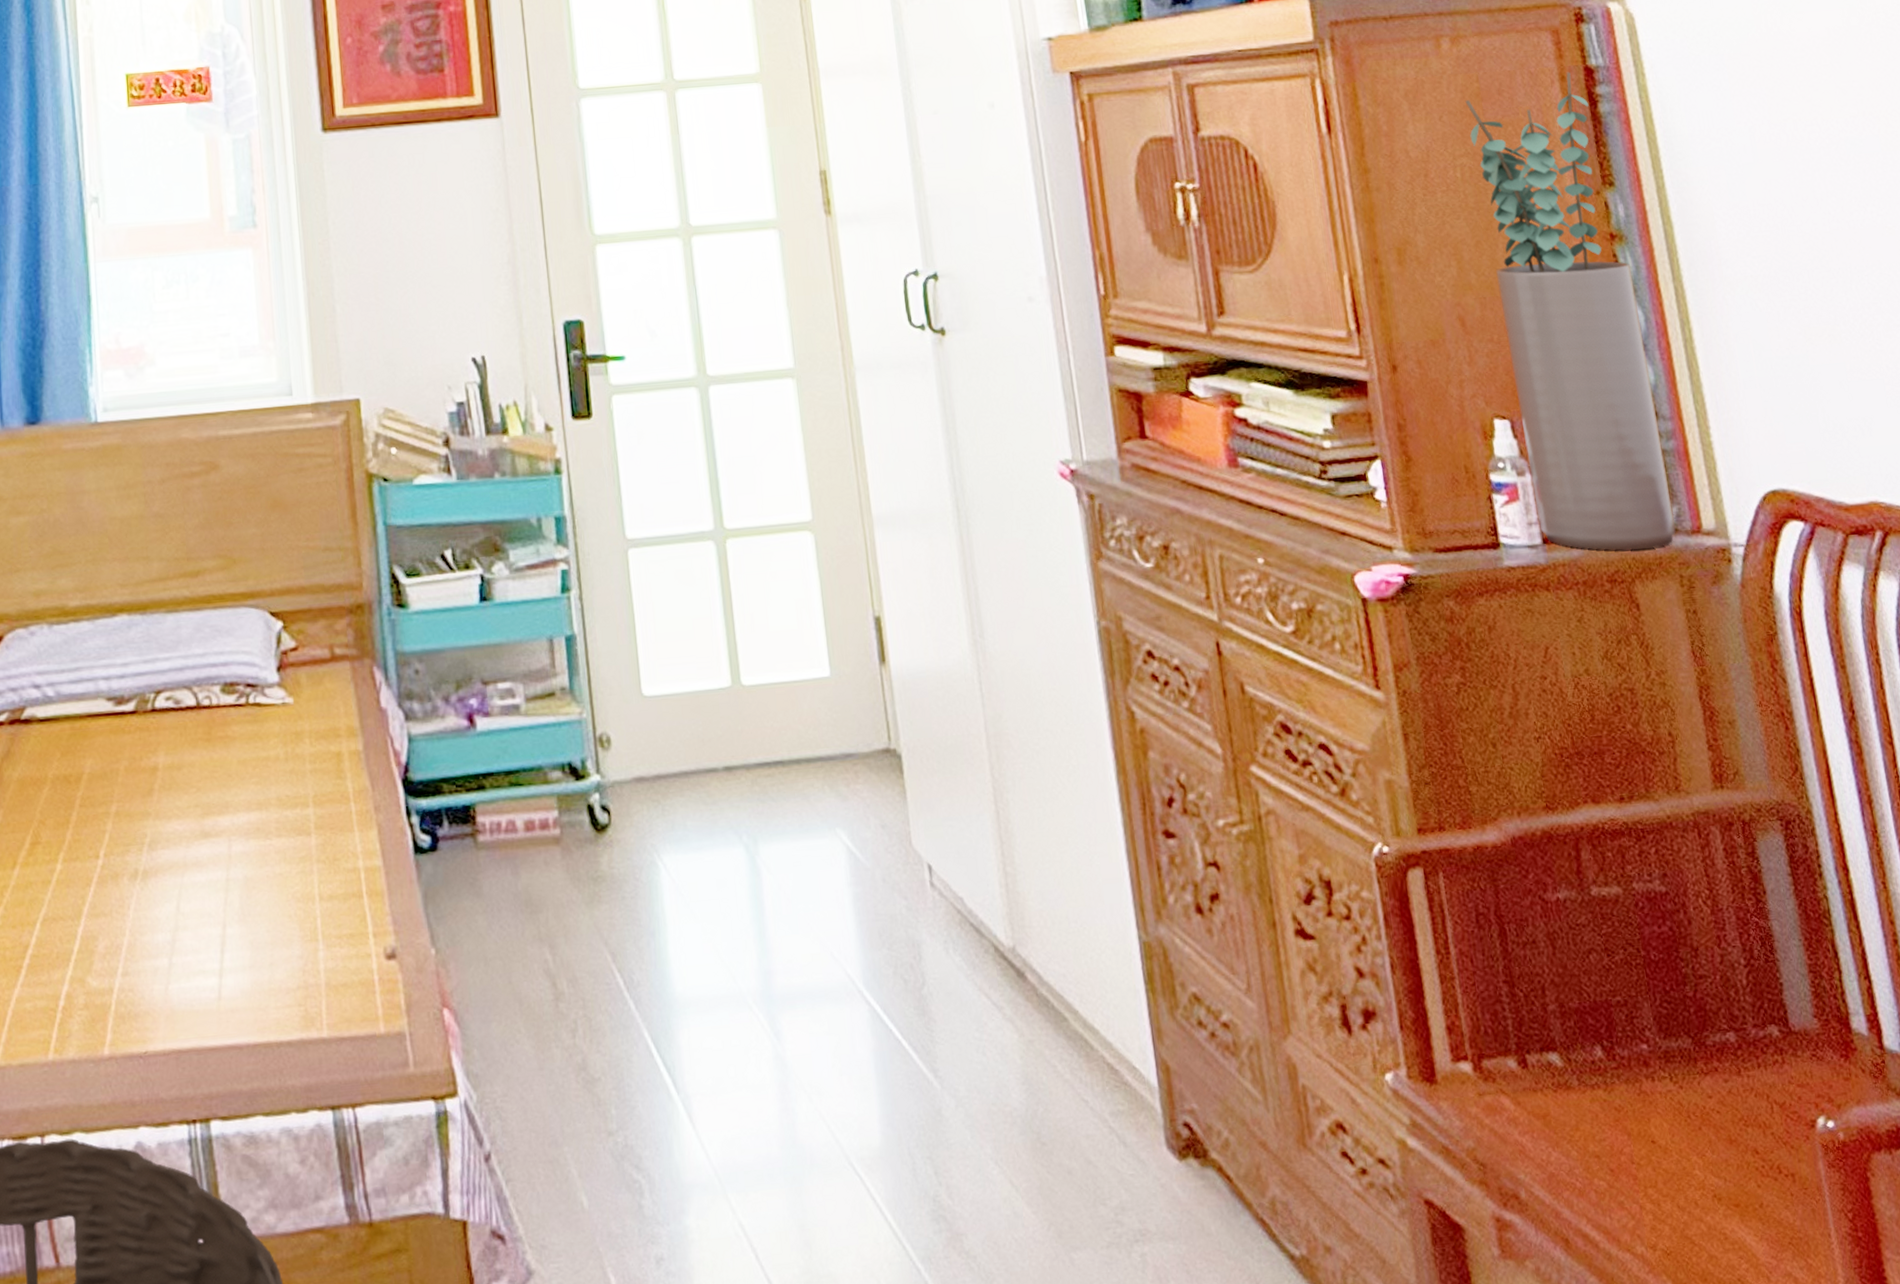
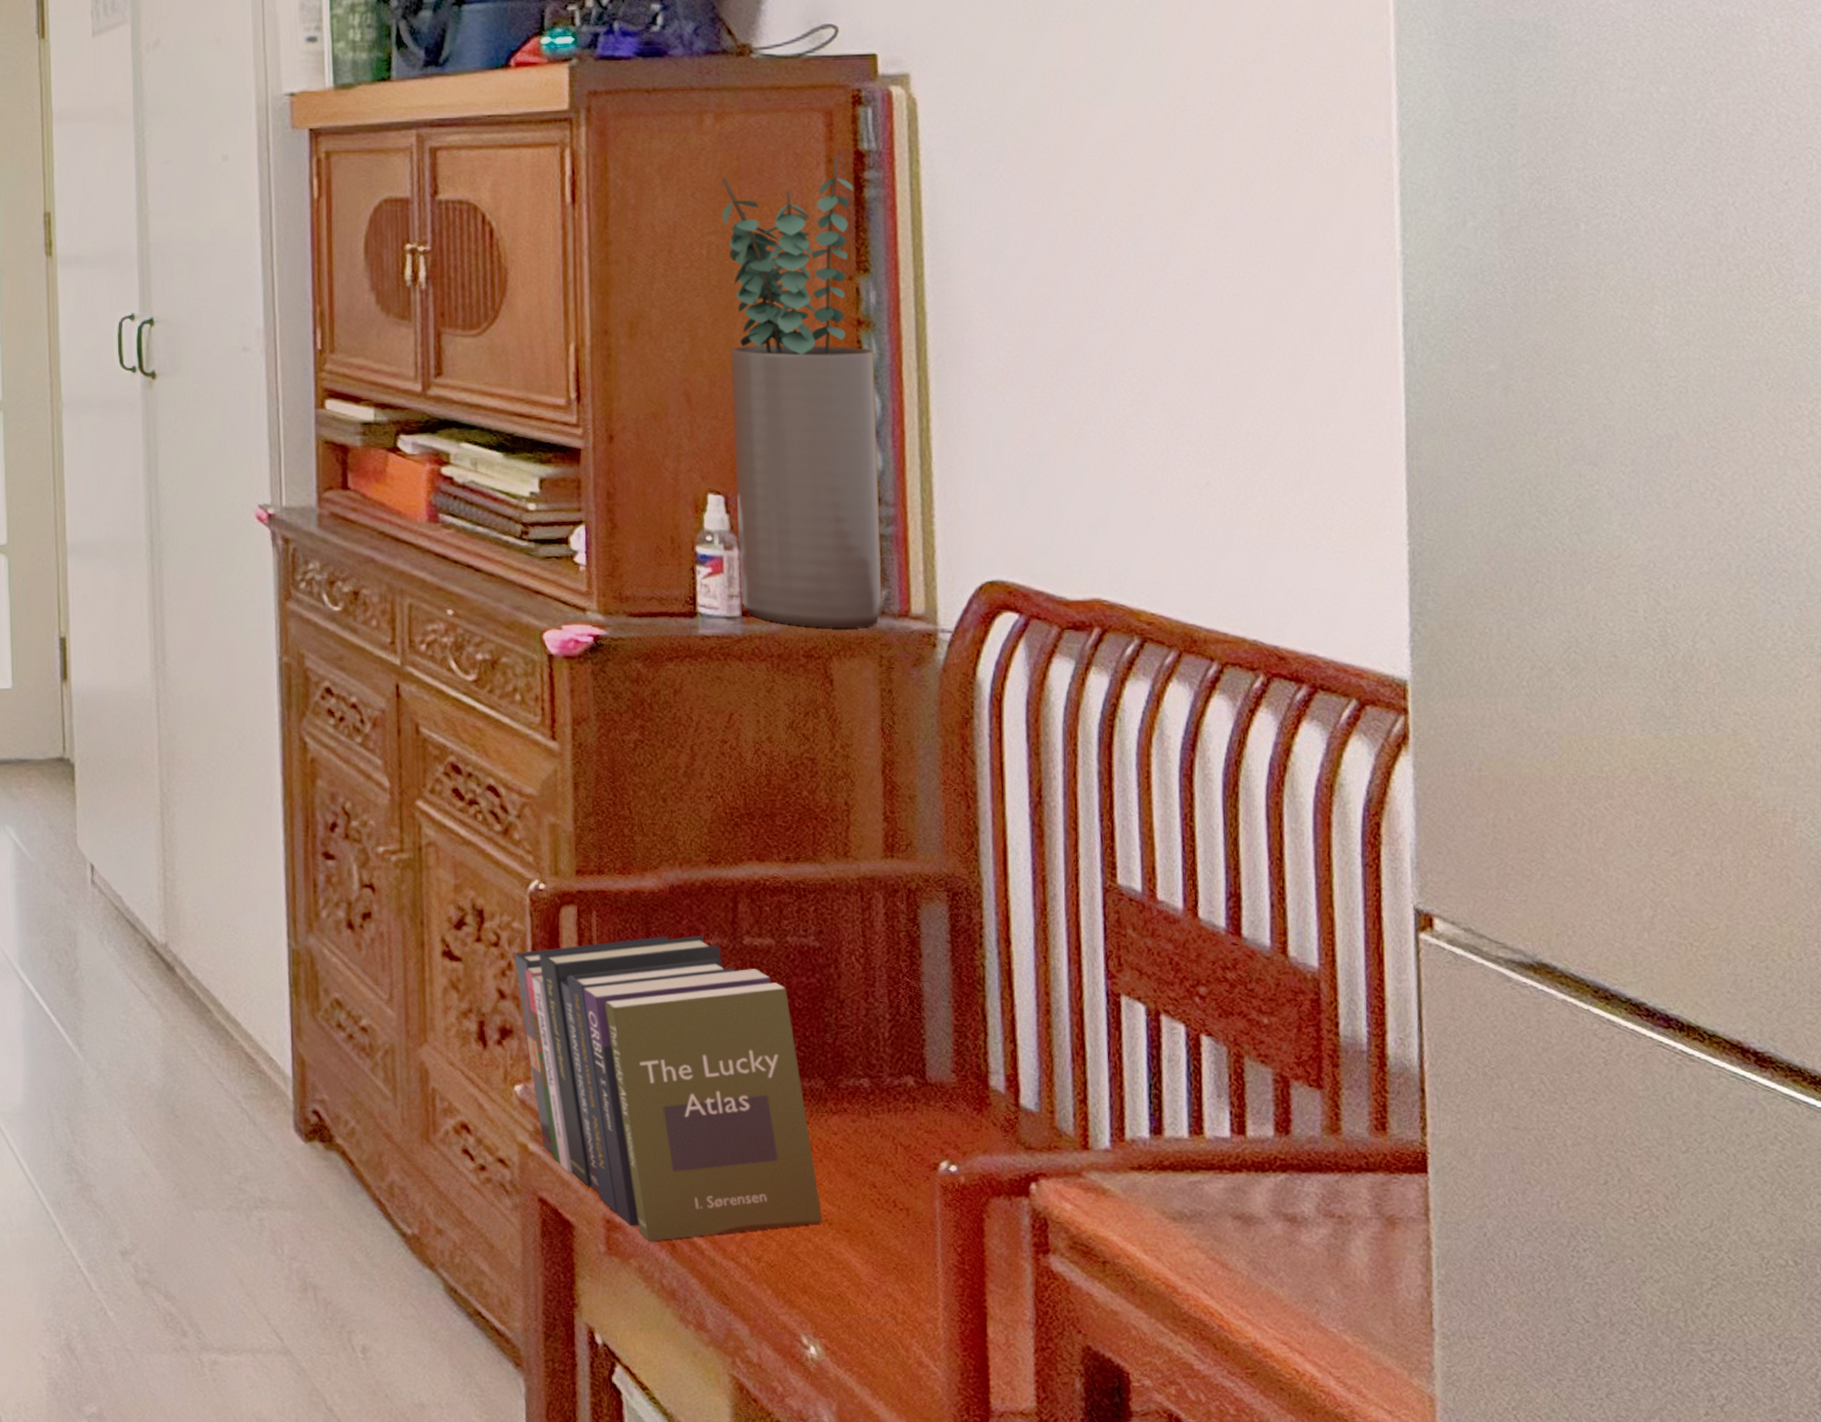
books: none [1367,889,1712,1239] -> present [514,936,823,1241]

